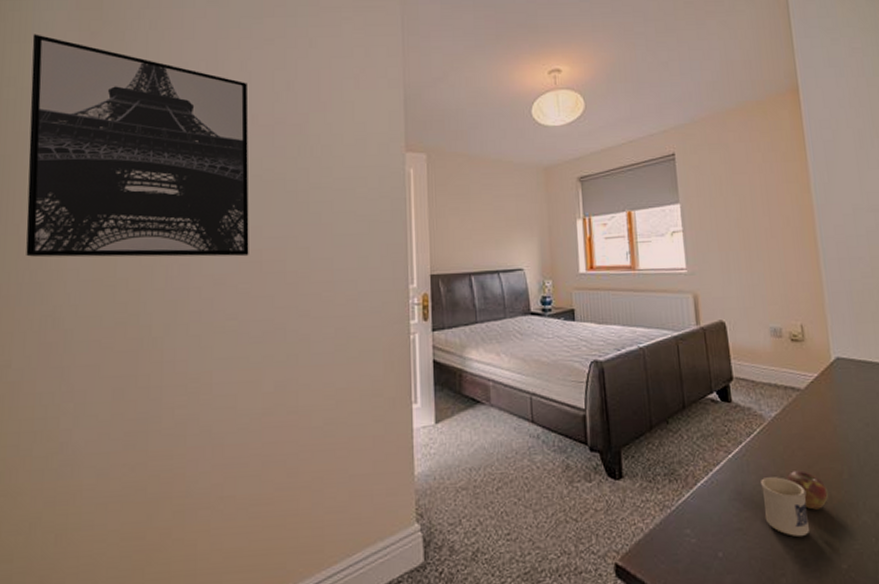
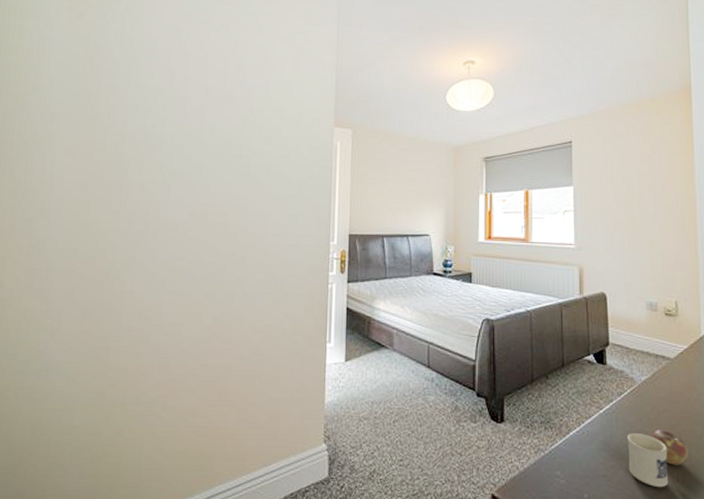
wall art: present [26,34,249,258] -> none [19,11,204,208]

